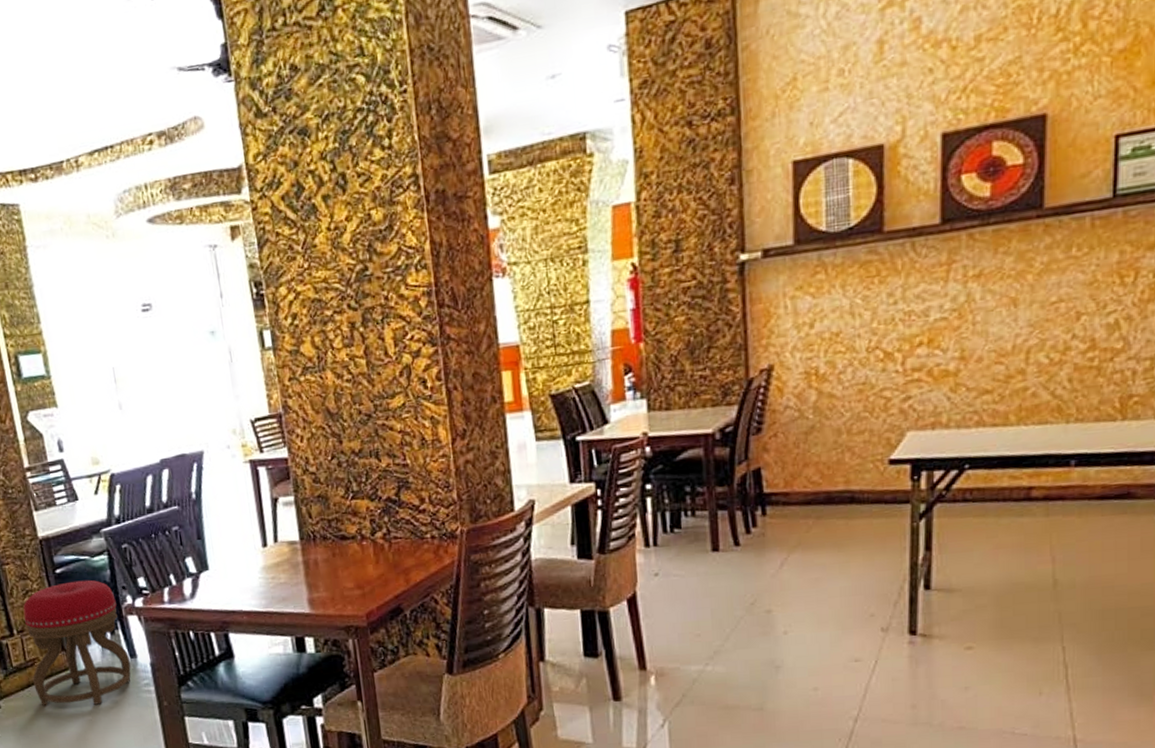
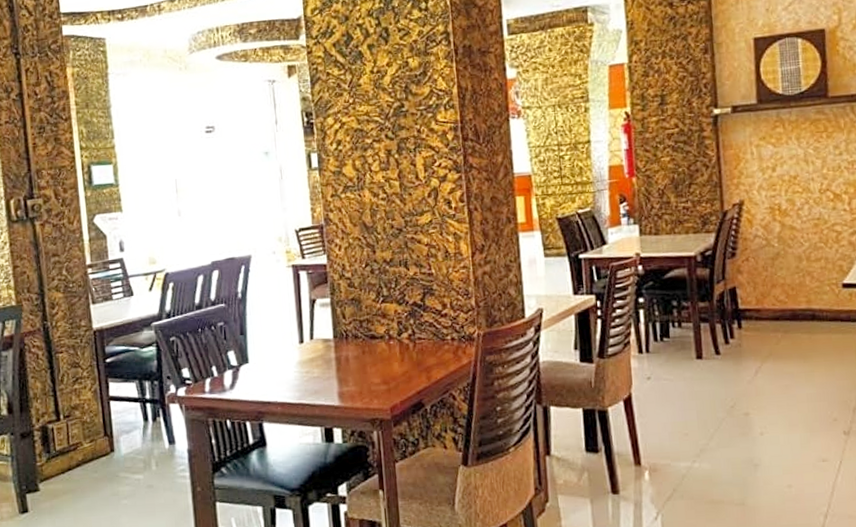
stool: present [23,579,131,706] -> none [71,369,169,490]

